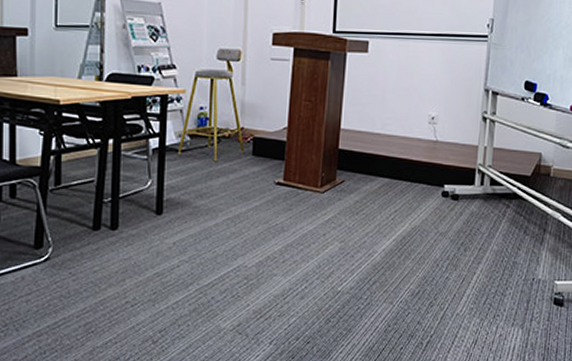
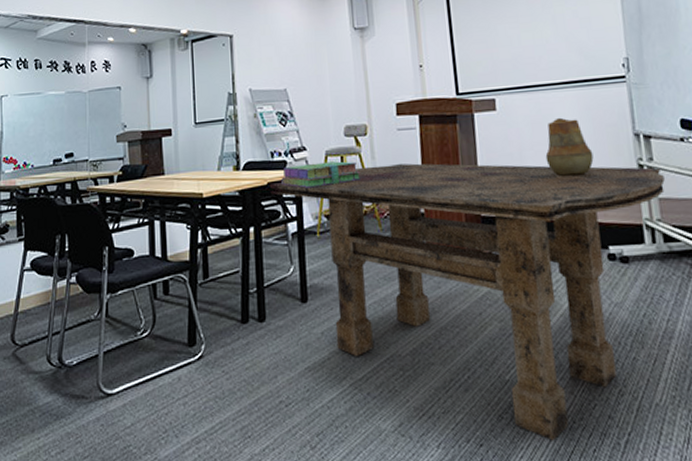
dining table: none [133,92,502,340] -> present [269,163,665,441]
stack of books: none [147,82,229,107] -> present [281,161,361,188]
pitcher: none [405,66,447,121] -> present [545,117,594,176]

